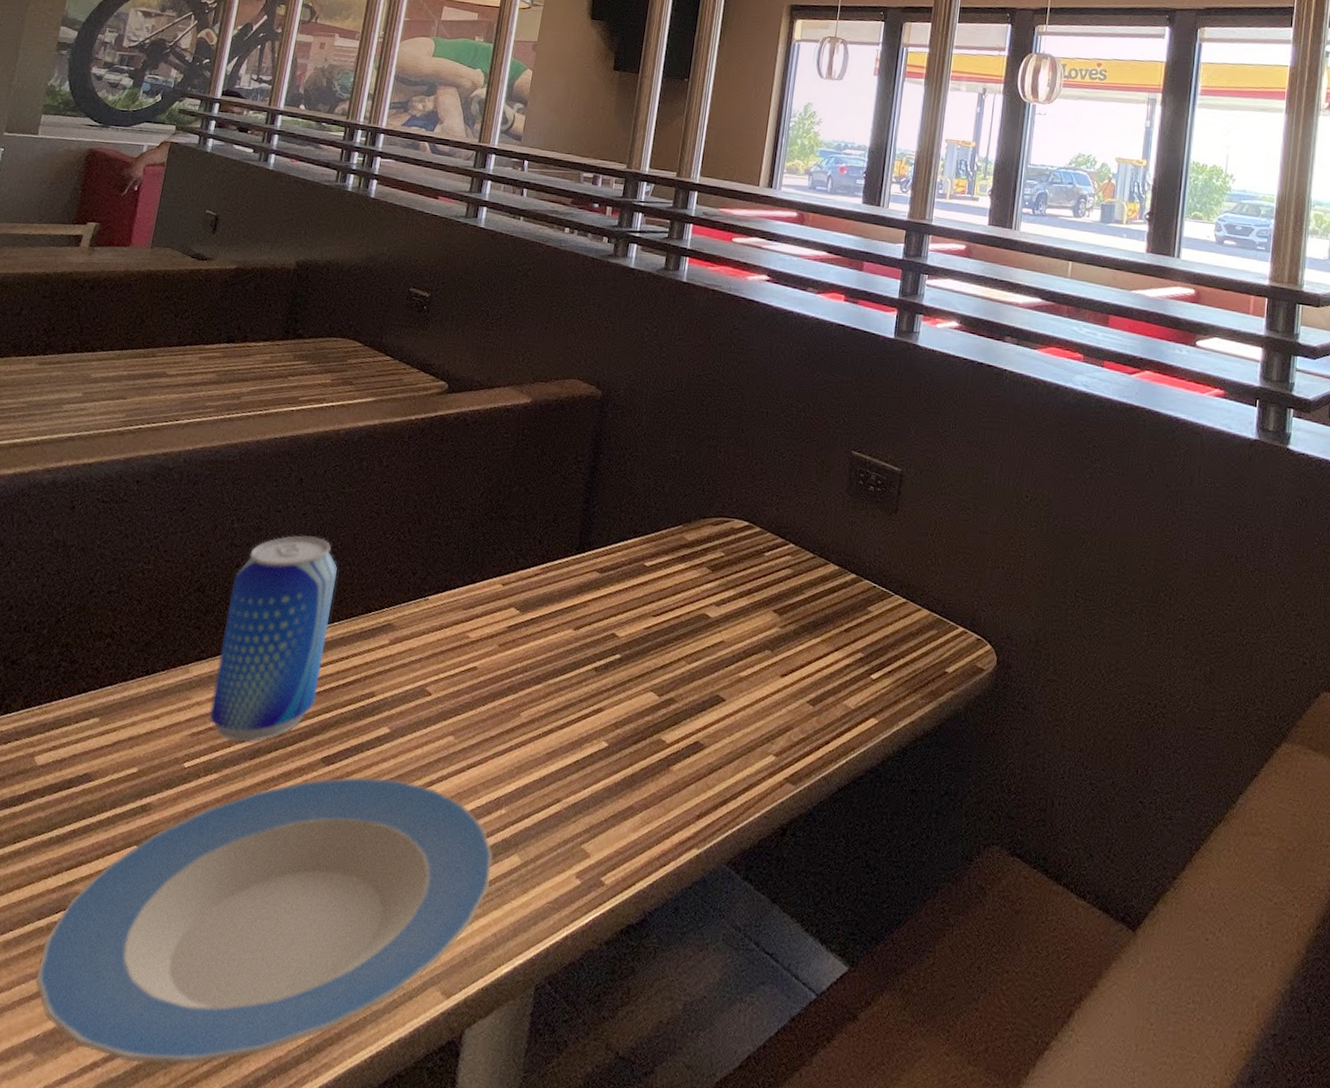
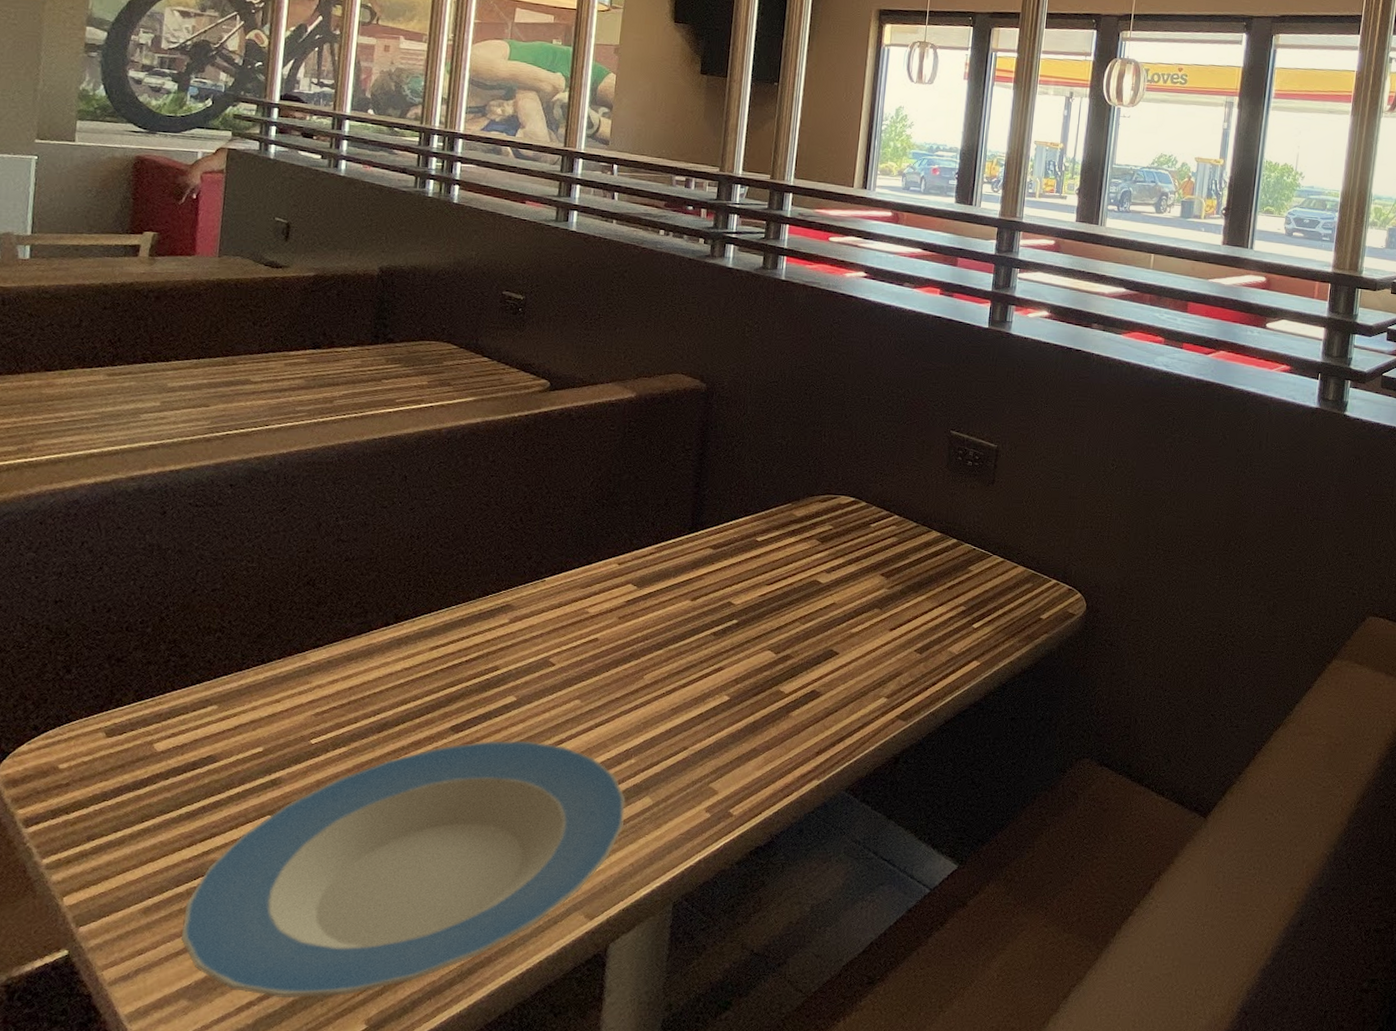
beer can: present [209,535,338,742] -> none [332,528,451,718]

